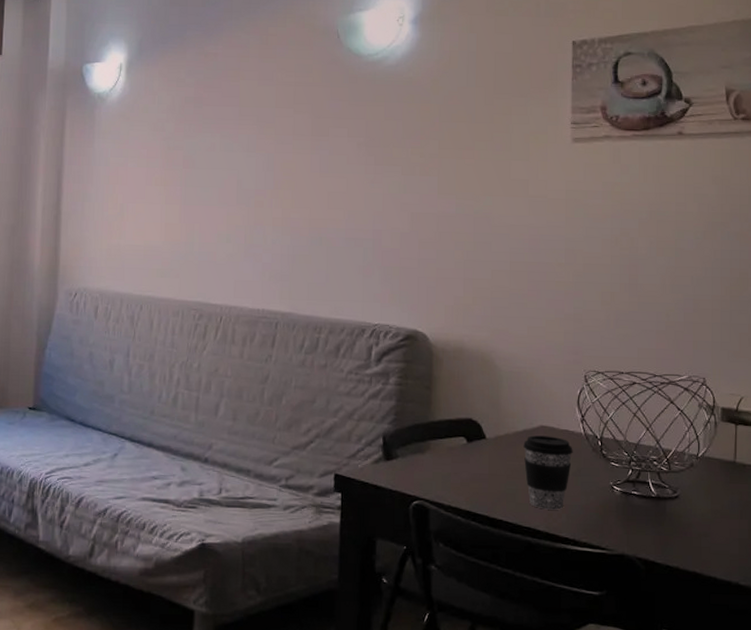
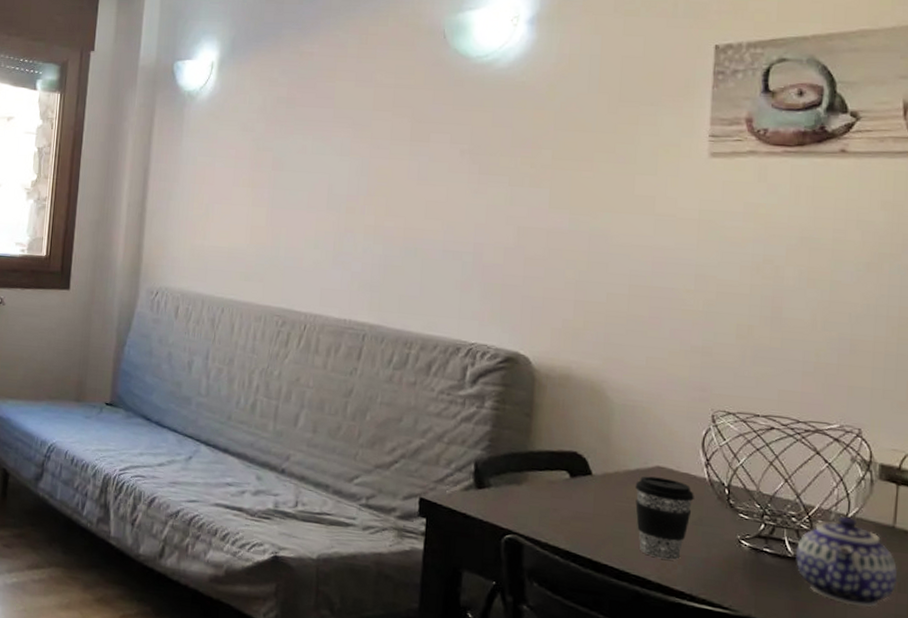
teapot: none [658,457,740,535] -> present [796,516,898,607]

